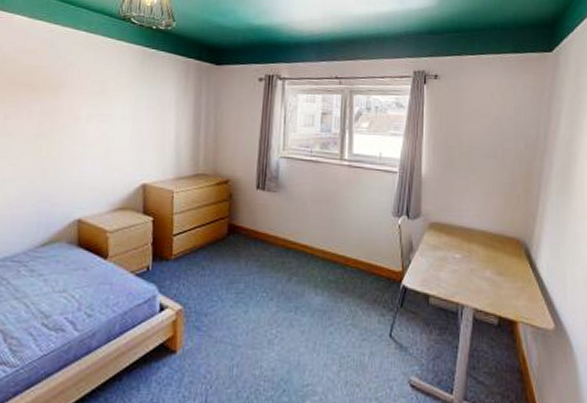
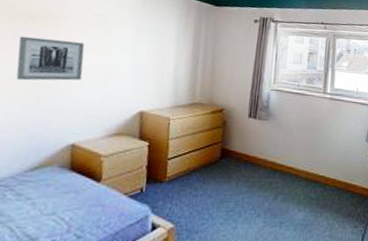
wall art: none [23,108,86,154] -> present [16,36,85,81]

